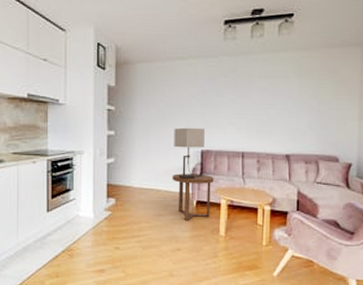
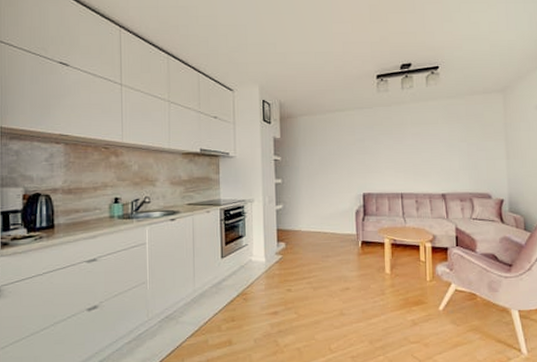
side table: present [172,174,214,221] -> none [337,215,376,261]
lamp: present [174,127,205,179] -> none [337,172,367,221]

